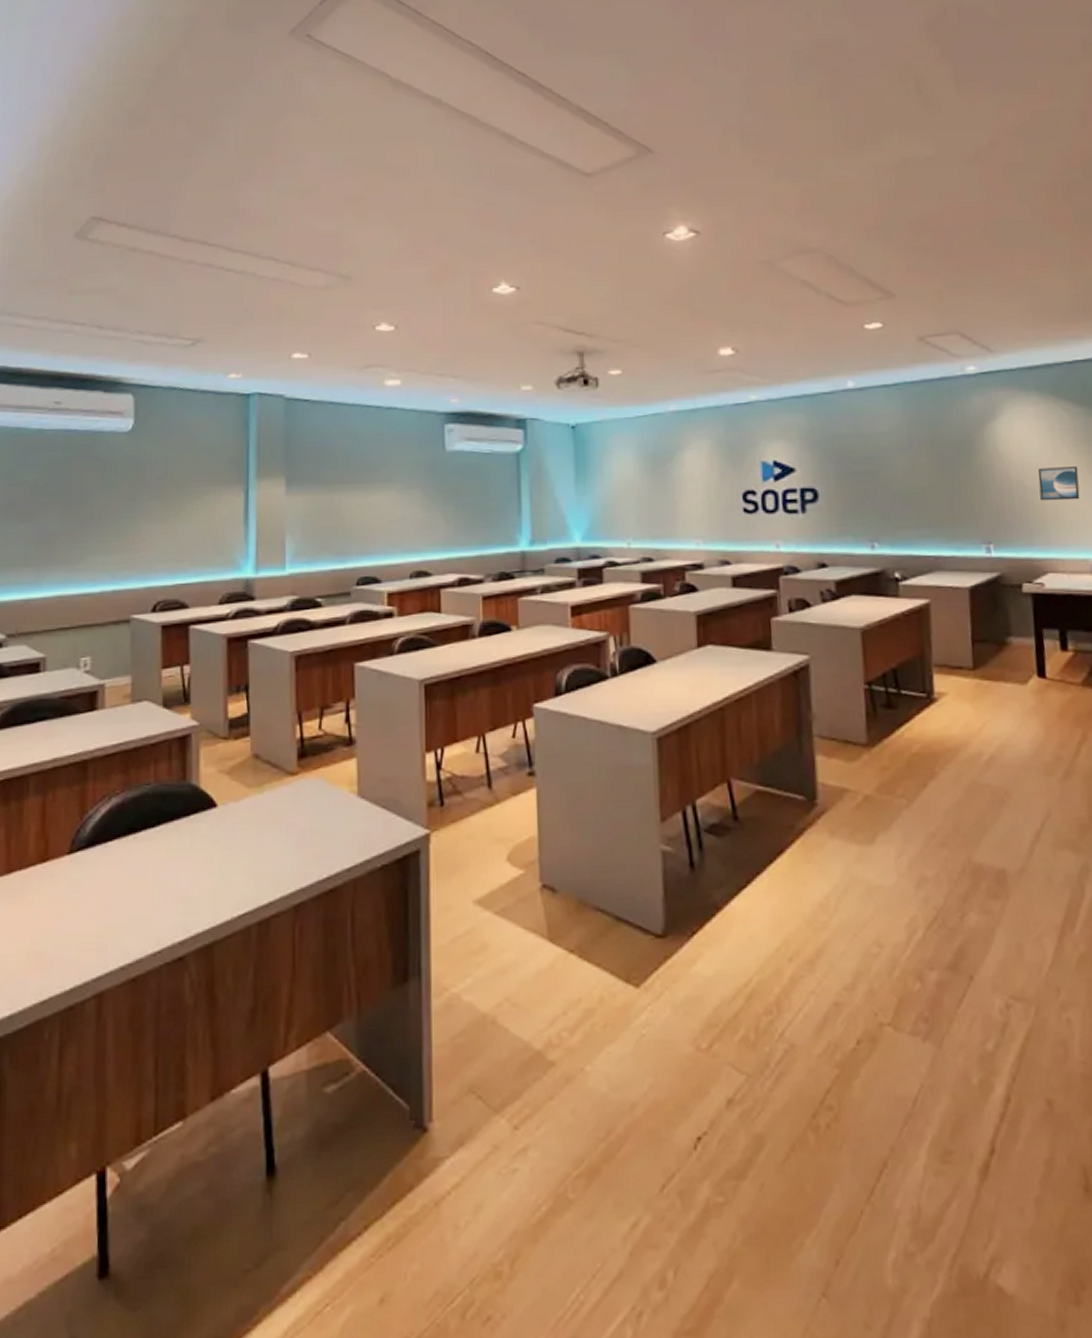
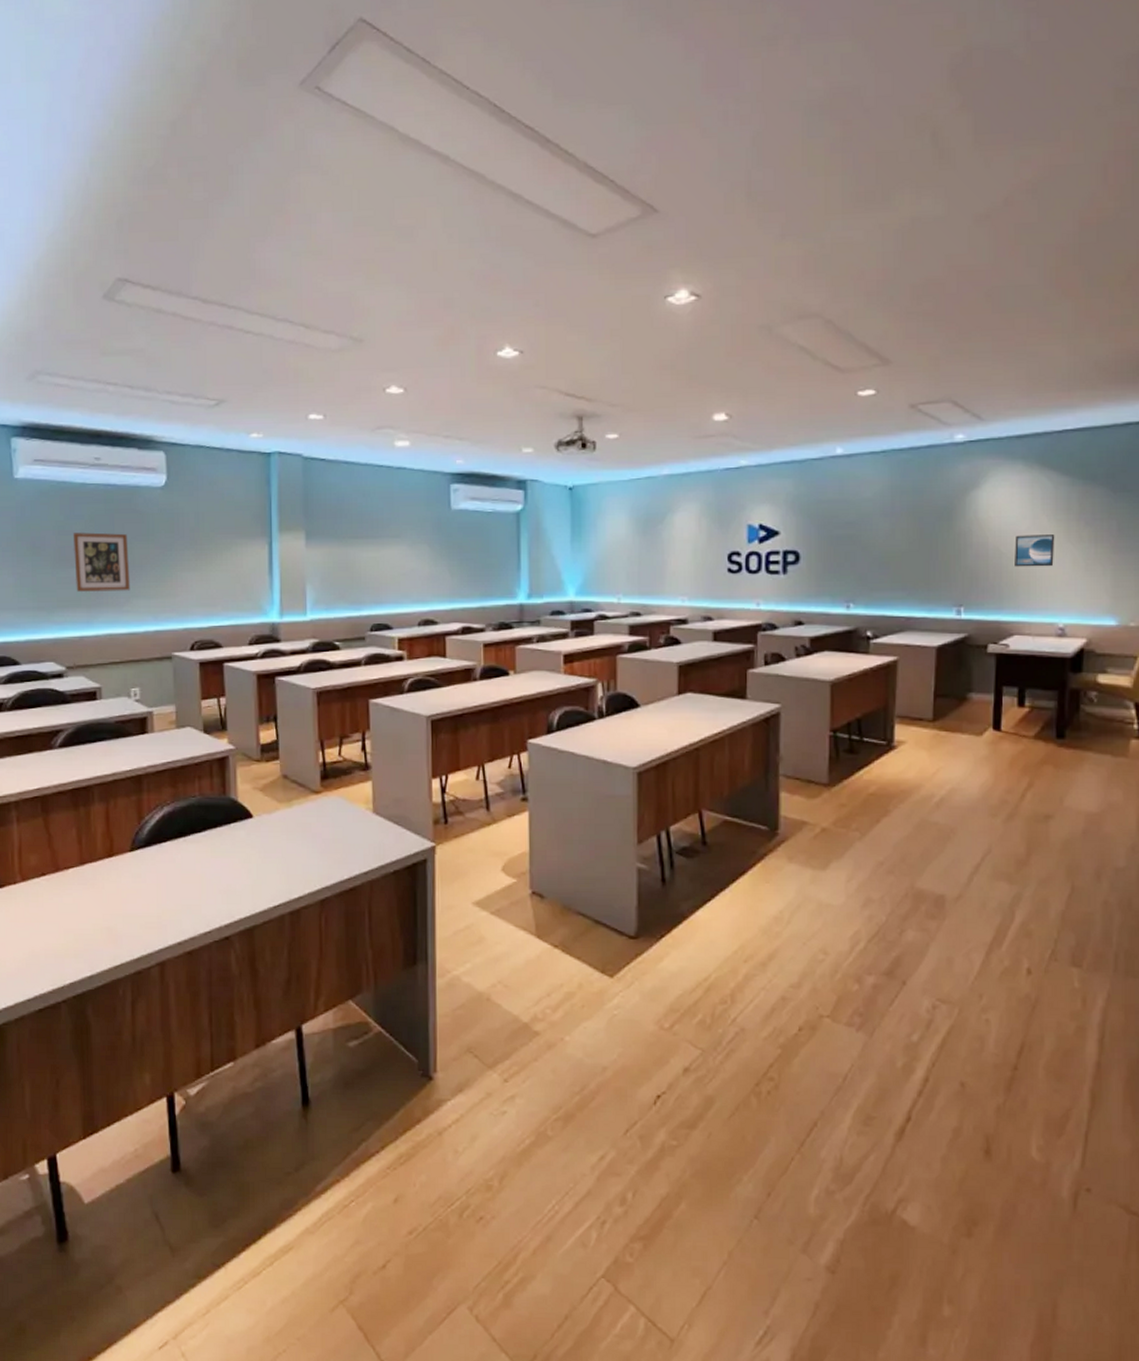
wall art: none [24,482,87,549] -> present [72,532,131,592]

